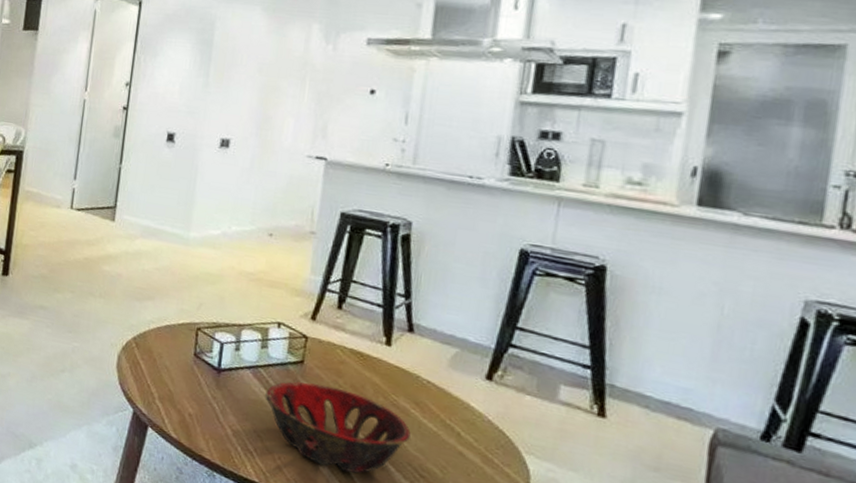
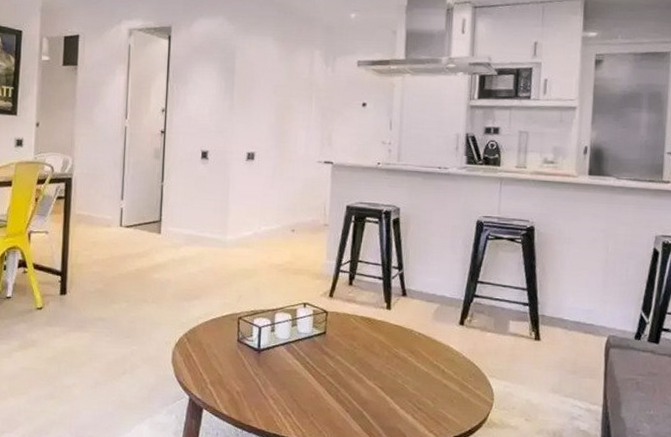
decorative bowl: present [265,381,411,474] -> none [297,349,409,417]

